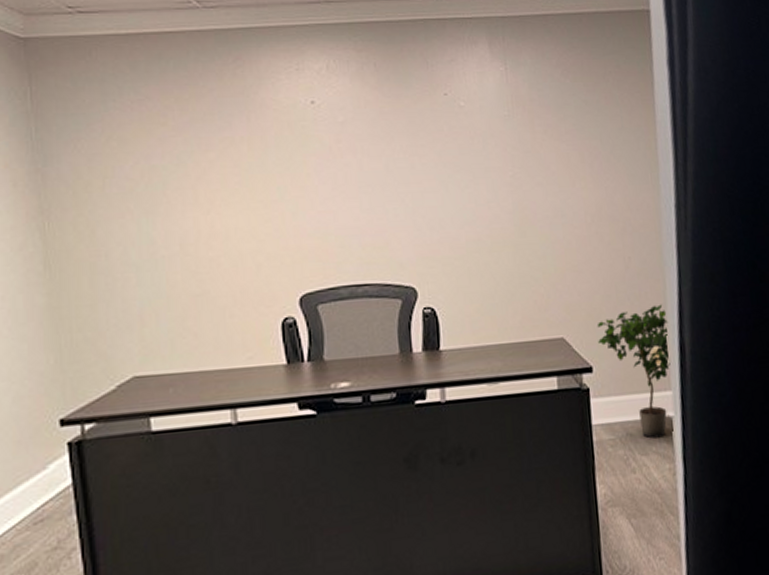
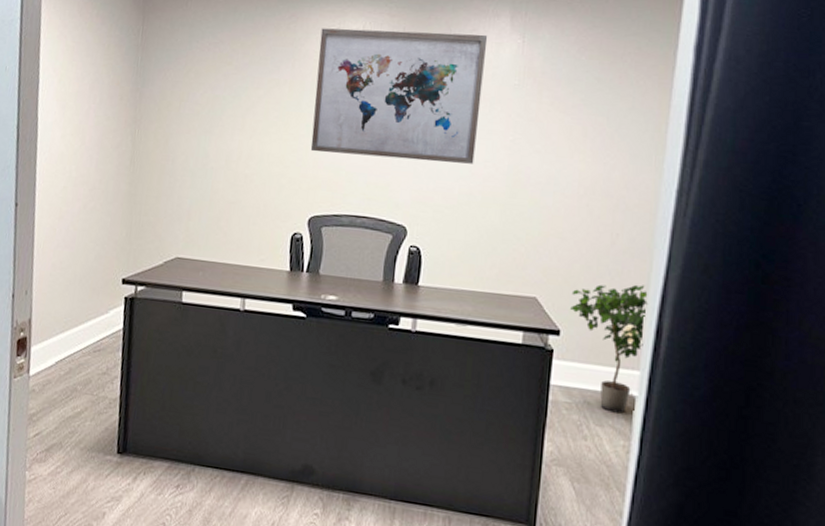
wall art: none [276,64,477,218] -> present [310,28,488,164]

